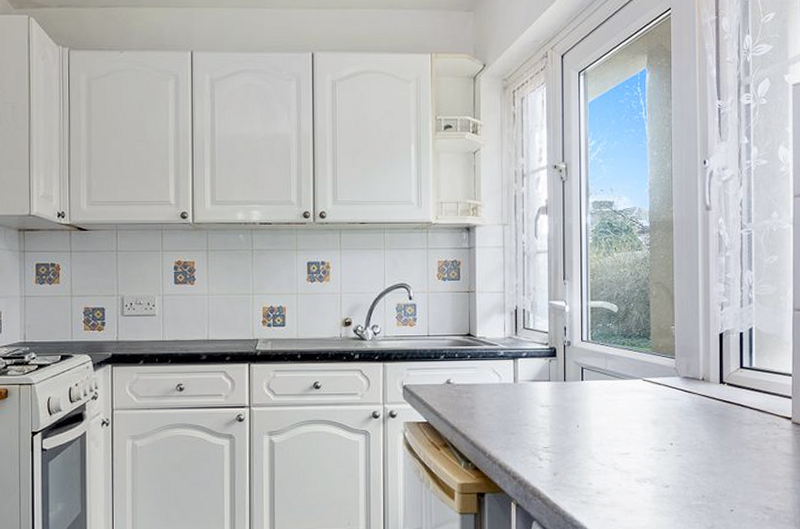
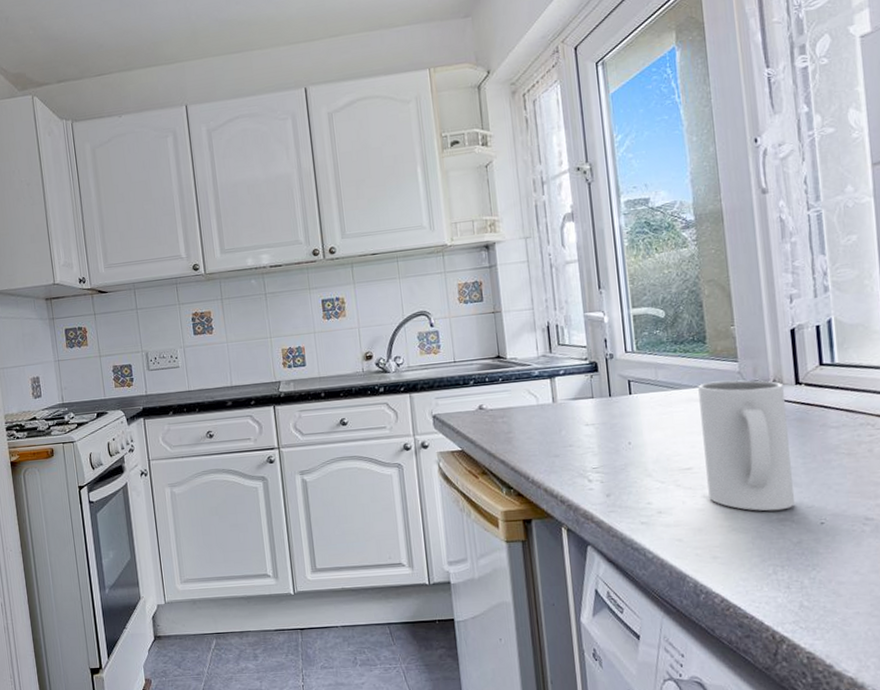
mug: none [640,375,712,497] -> present [698,380,796,511]

